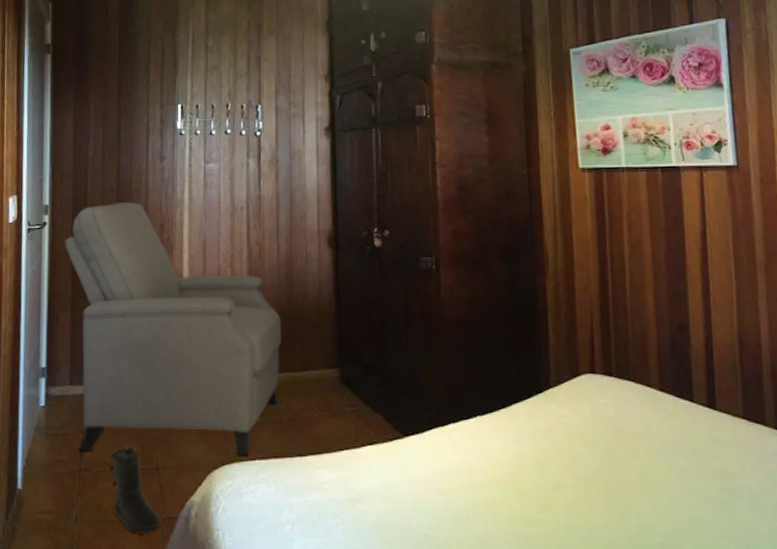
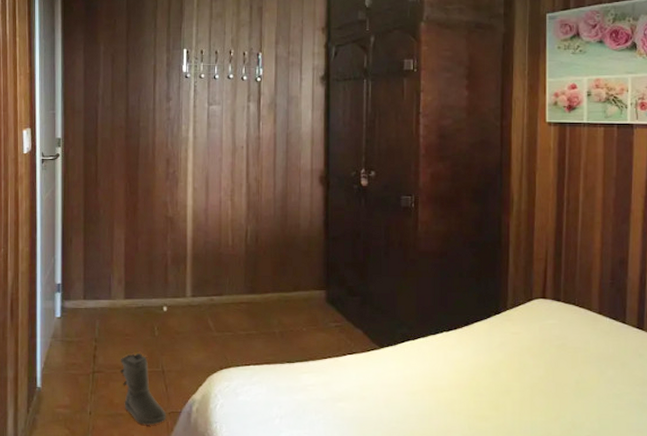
chair: present [65,202,282,456] -> none [77,138,276,362]

